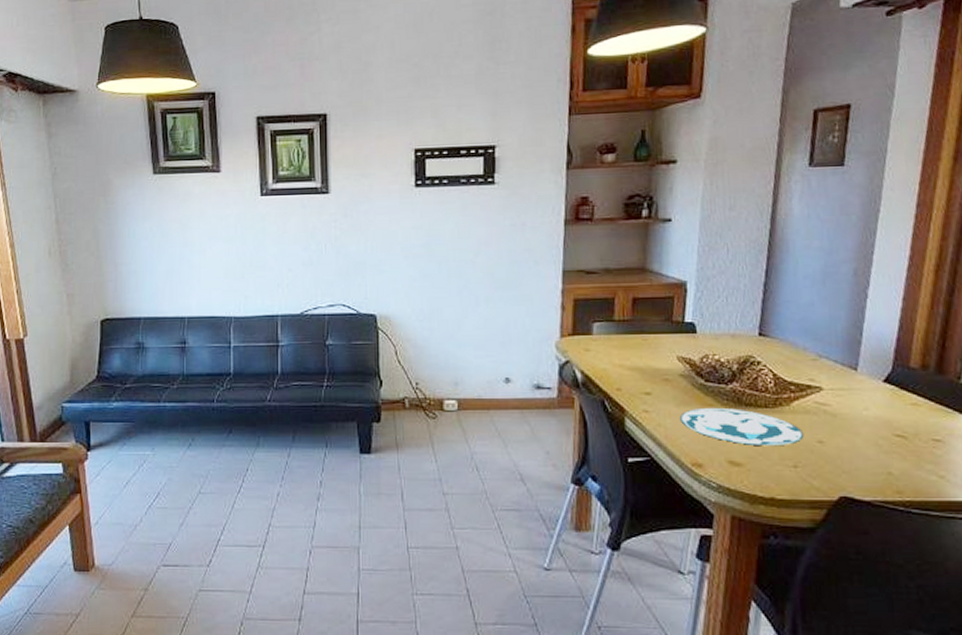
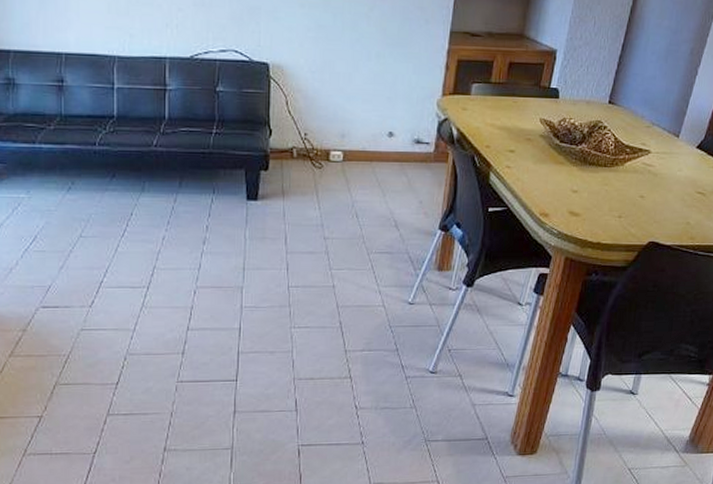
plate: present [680,407,803,447] -> none [536,165,630,200]

